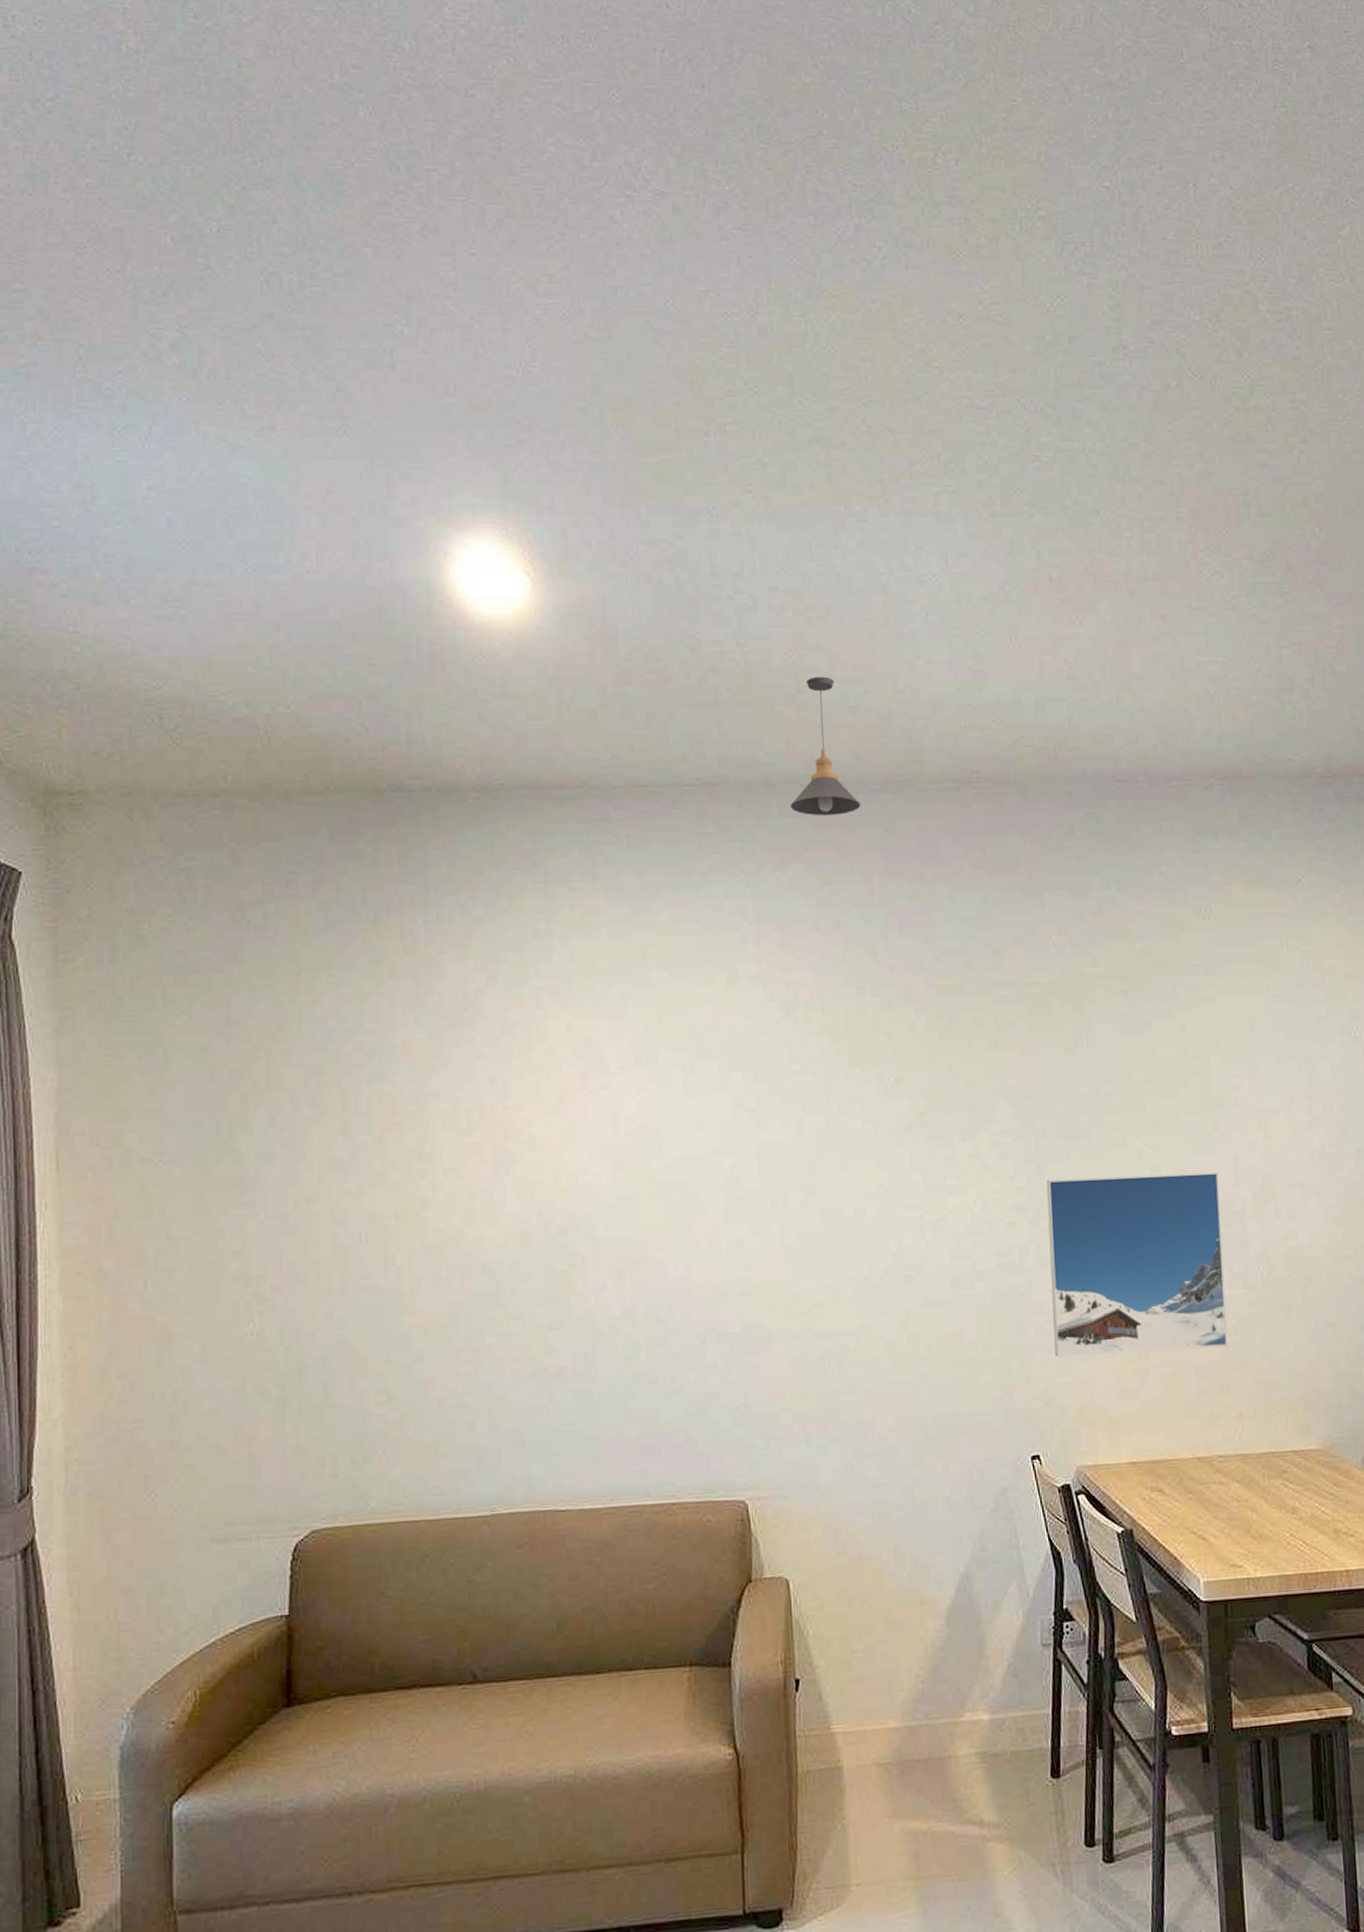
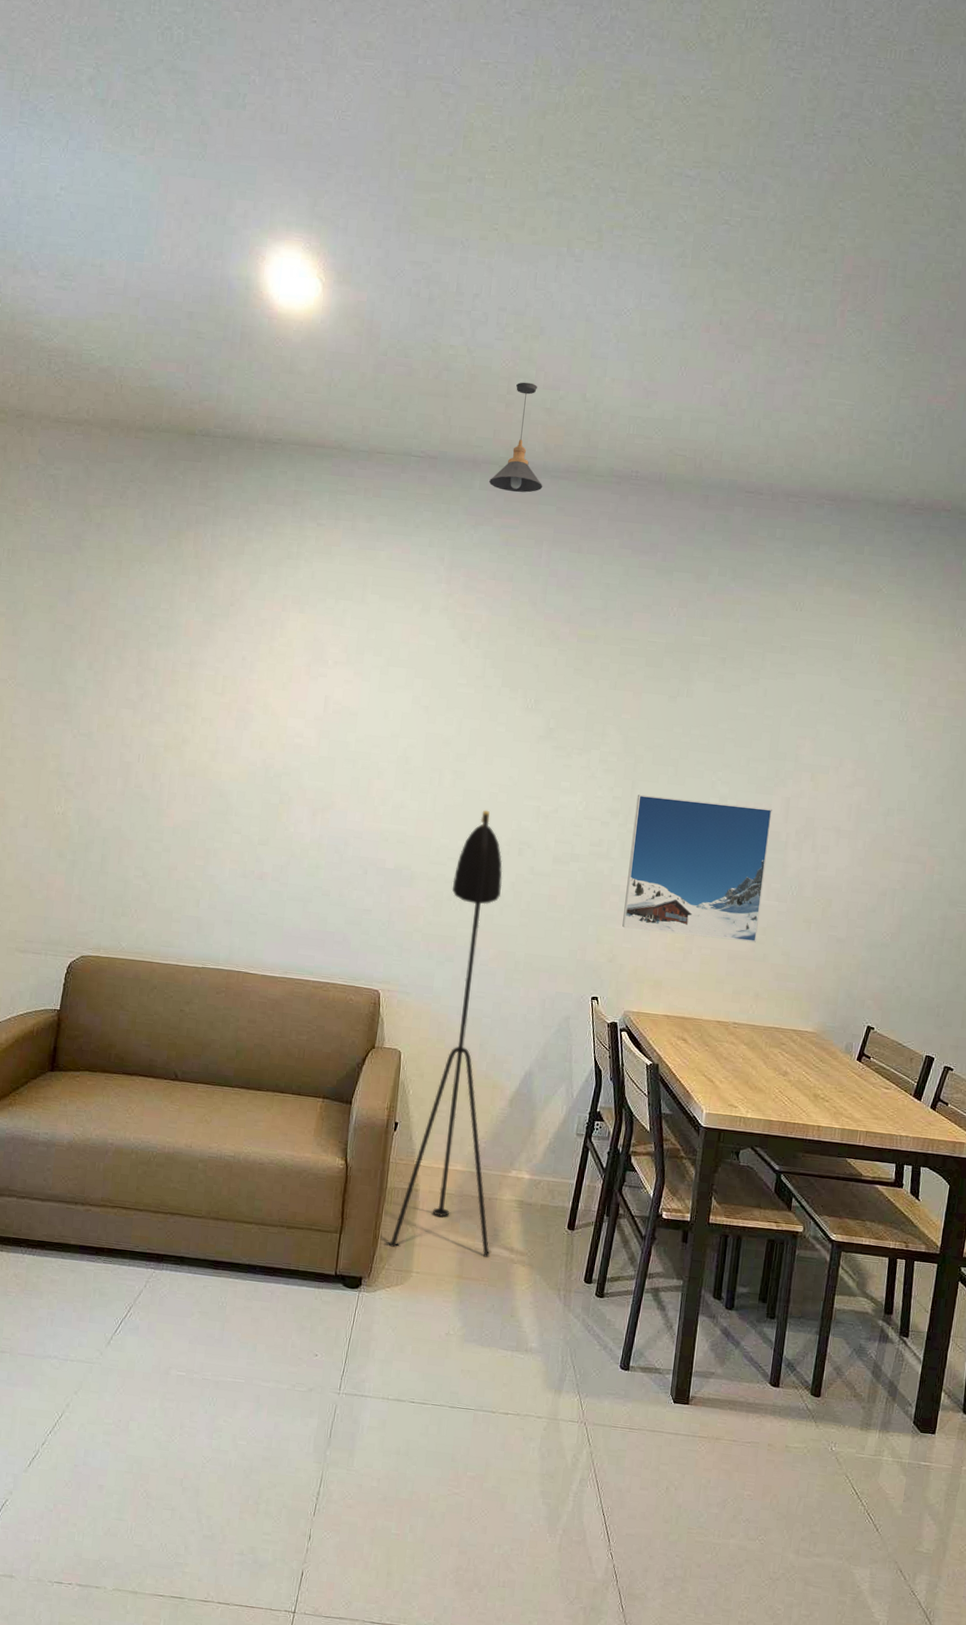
floor lamp: none [805,1232,954,1857] -> present [384,810,503,1259]

